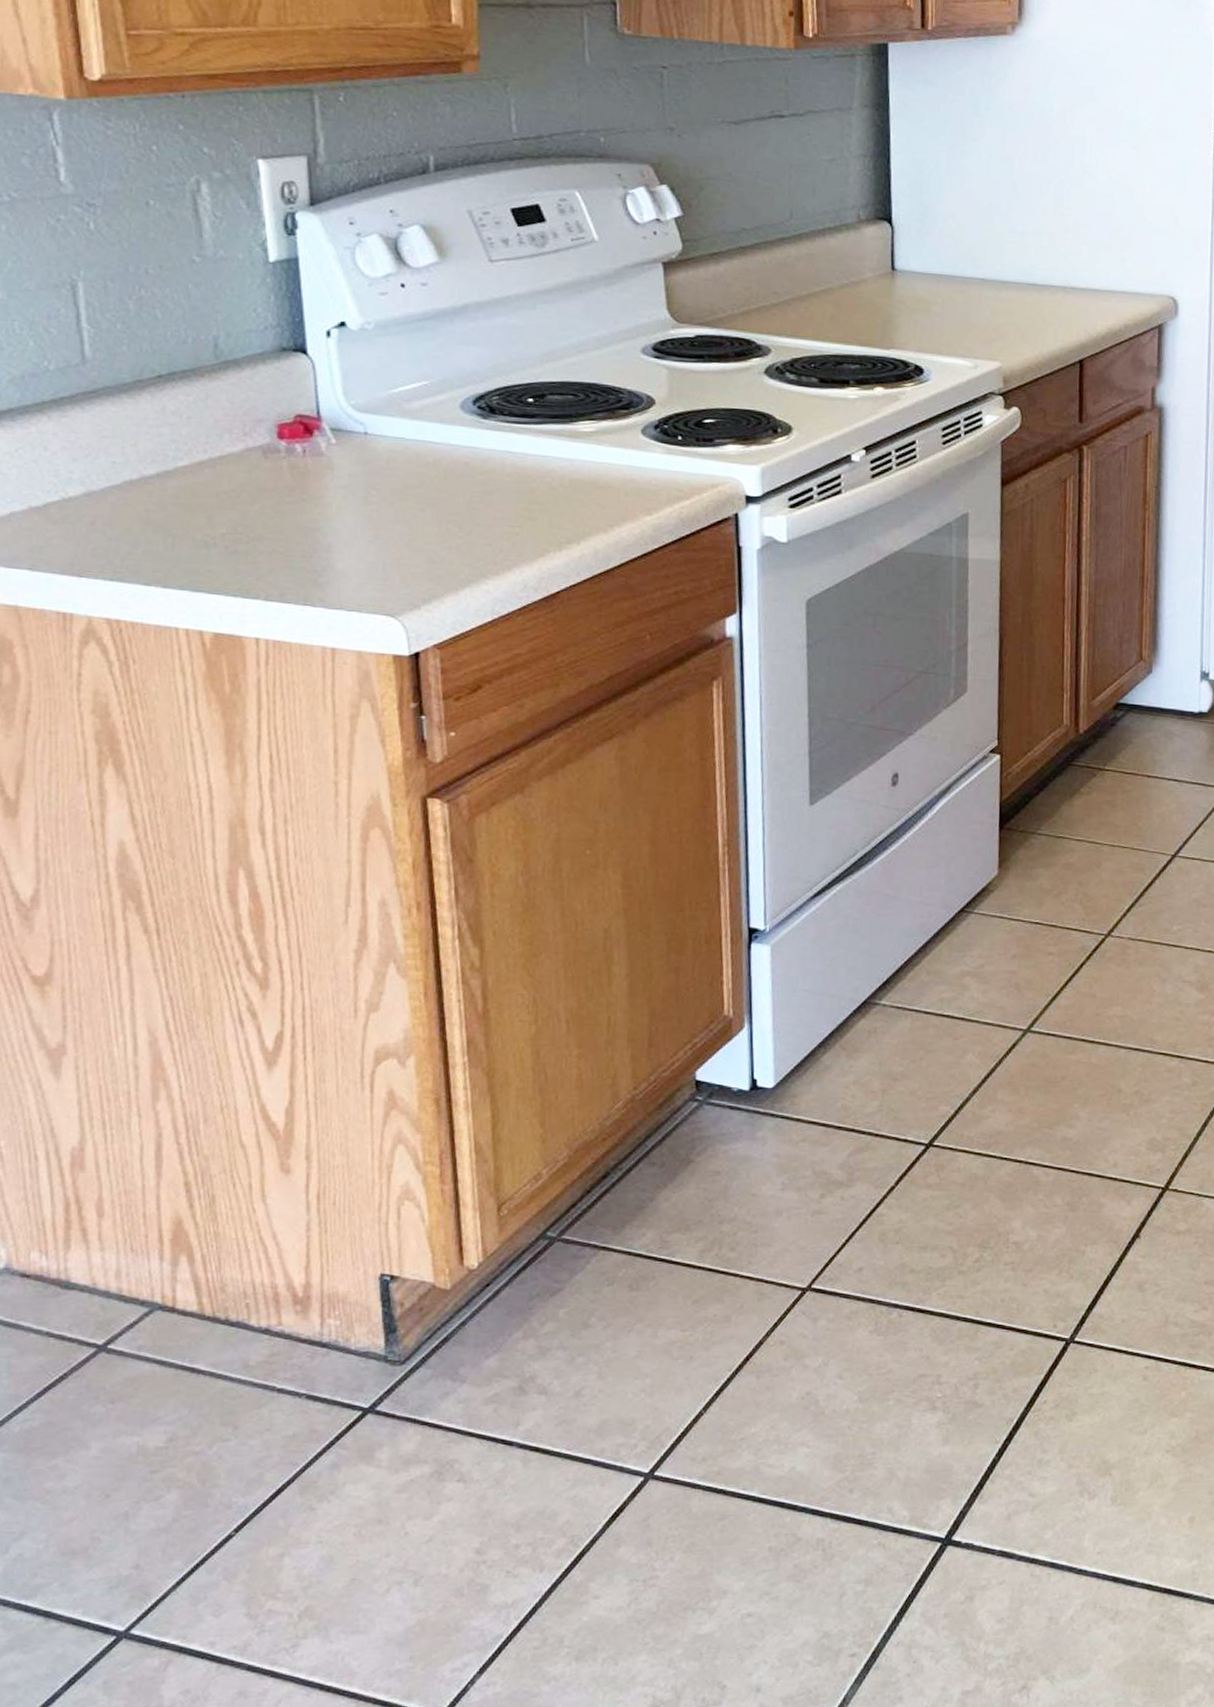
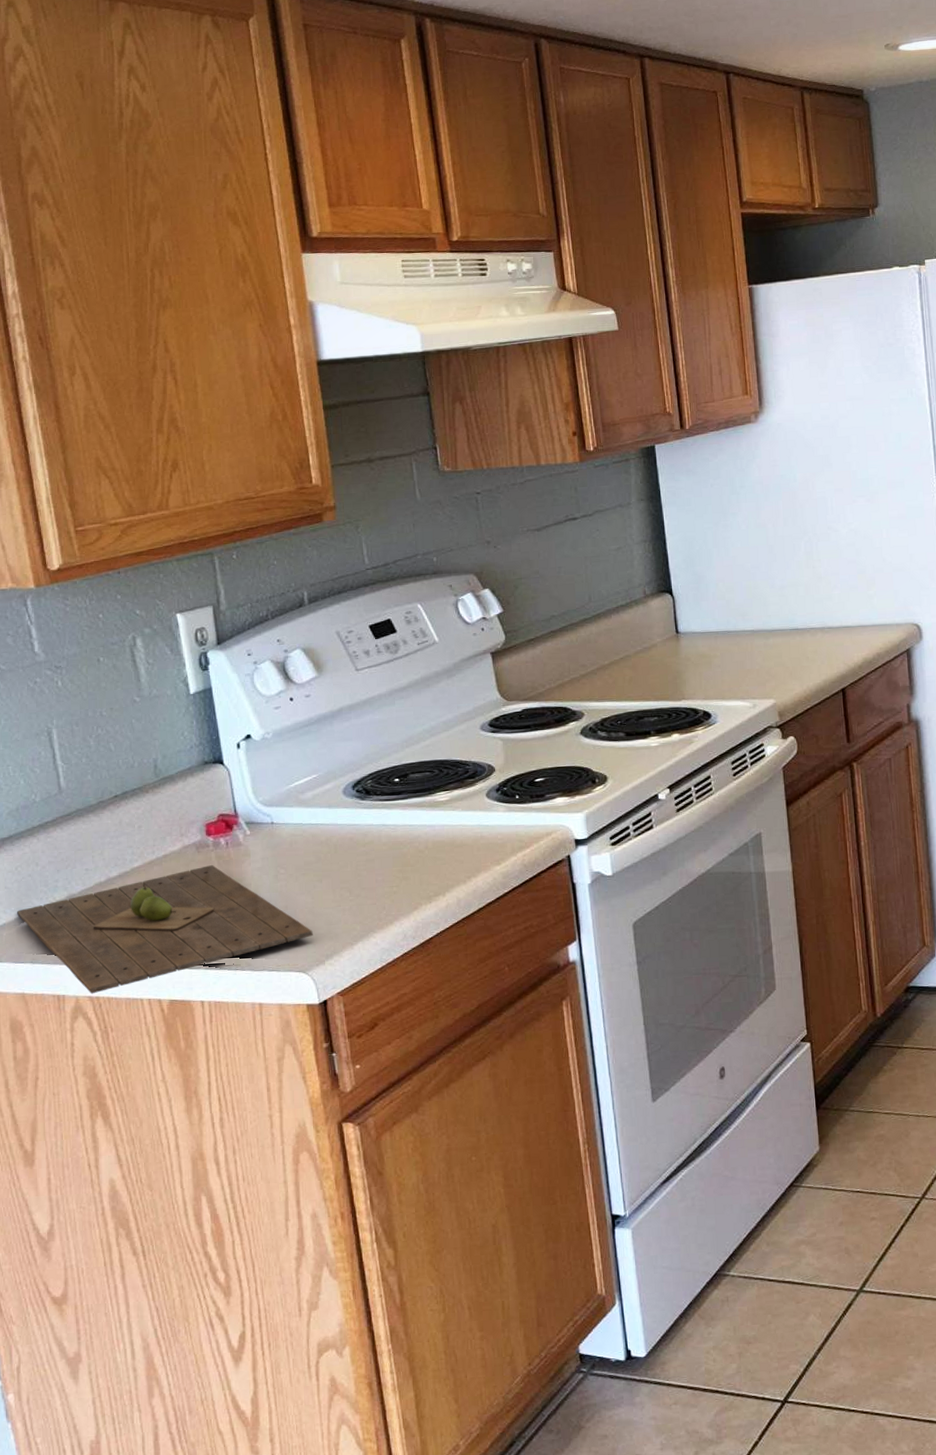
cutting board: none [14,475,408,616] -> present [17,865,313,994]

